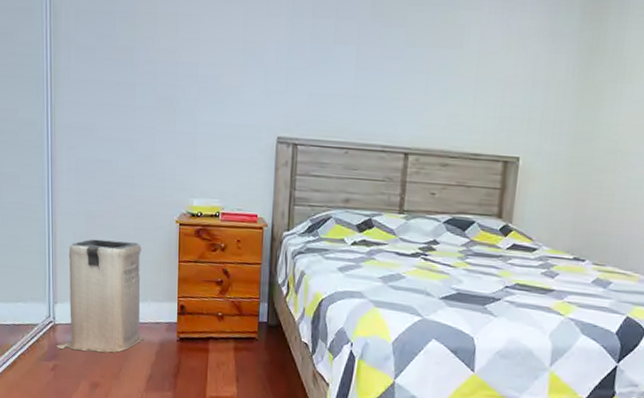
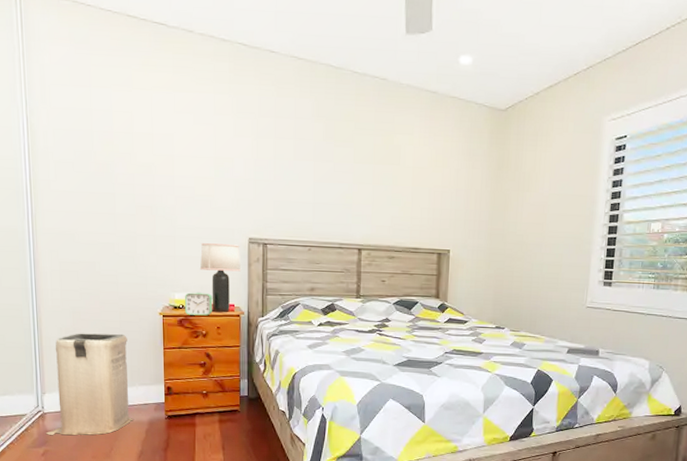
alarm clock: none [202,199,234,227] -> present [184,292,213,316]
table lamp: none [221,142,267,223] -> present [199,243,242,312]

